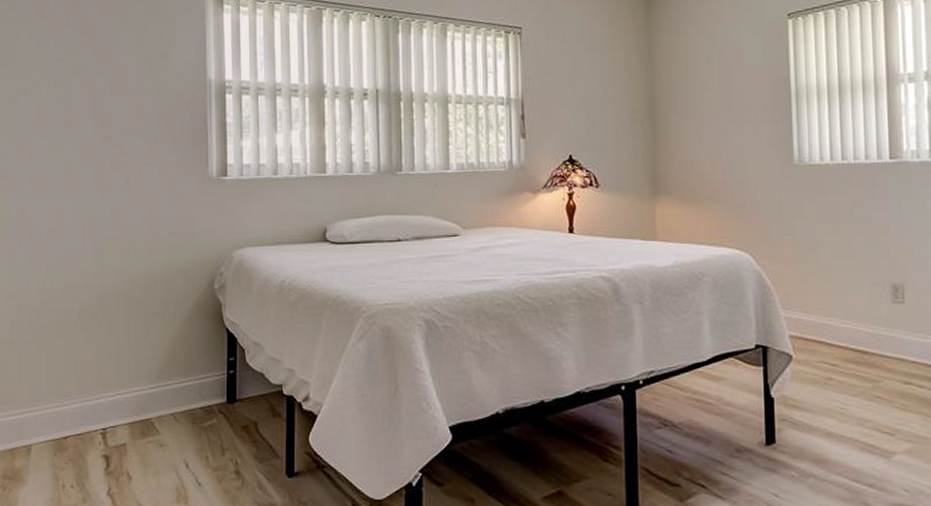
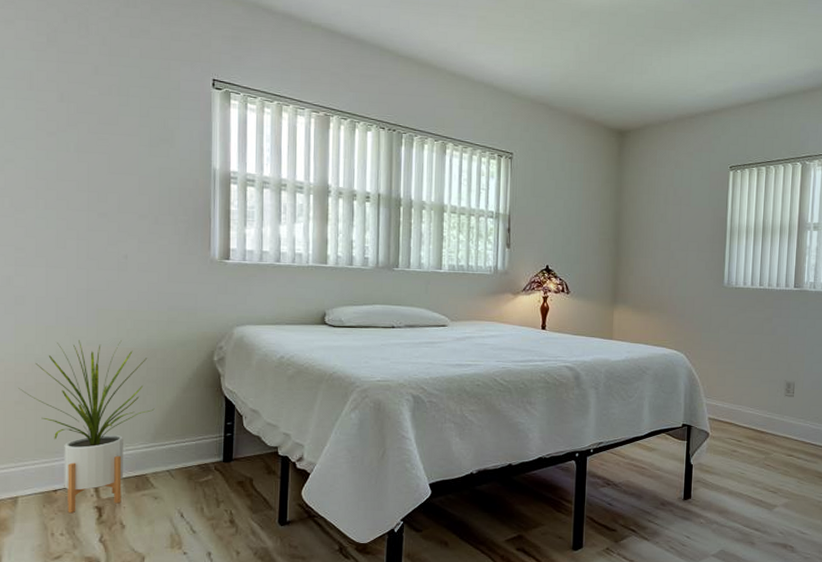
house plant: none [31,271,158,462] -> present [18,340,155,513]

